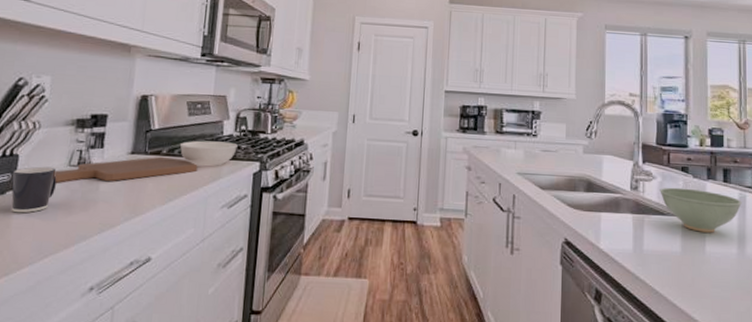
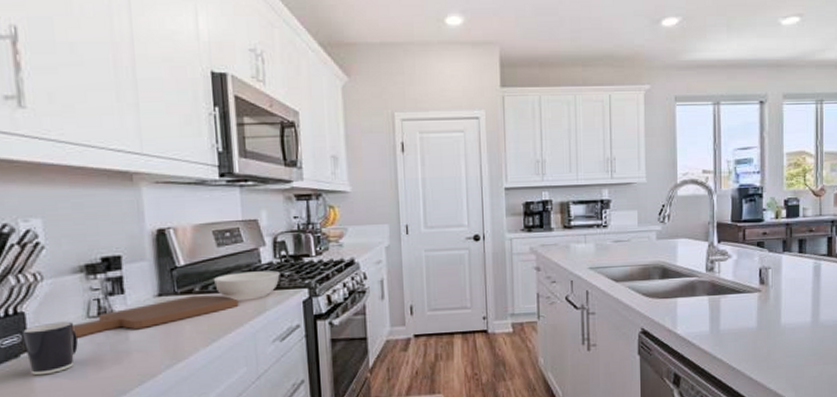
bowl: present [660,187,742,233] -> none [735,263,817,306]

